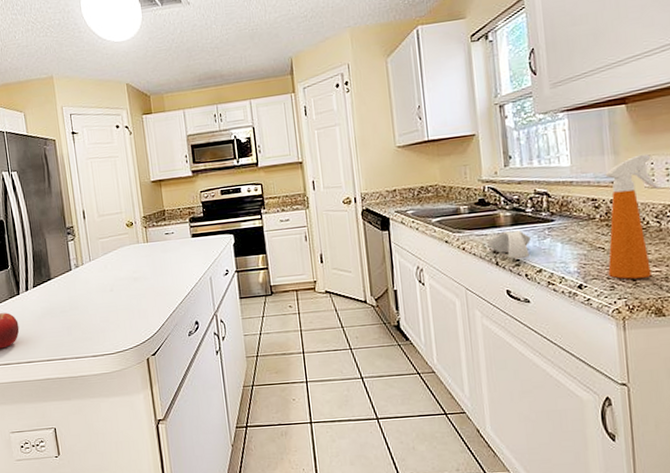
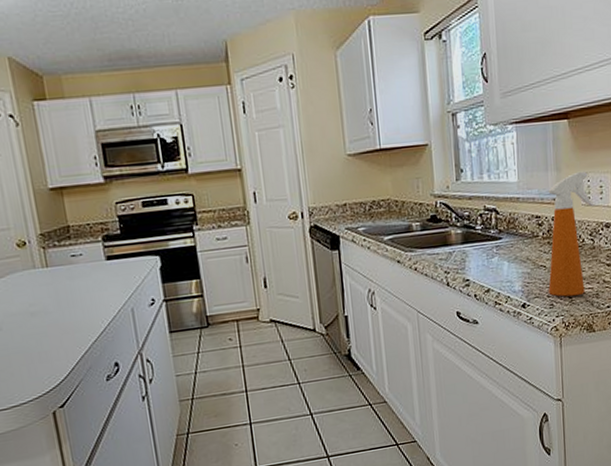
spoon rest: present [485,230,531,259] -> none [437,249,480,279]

